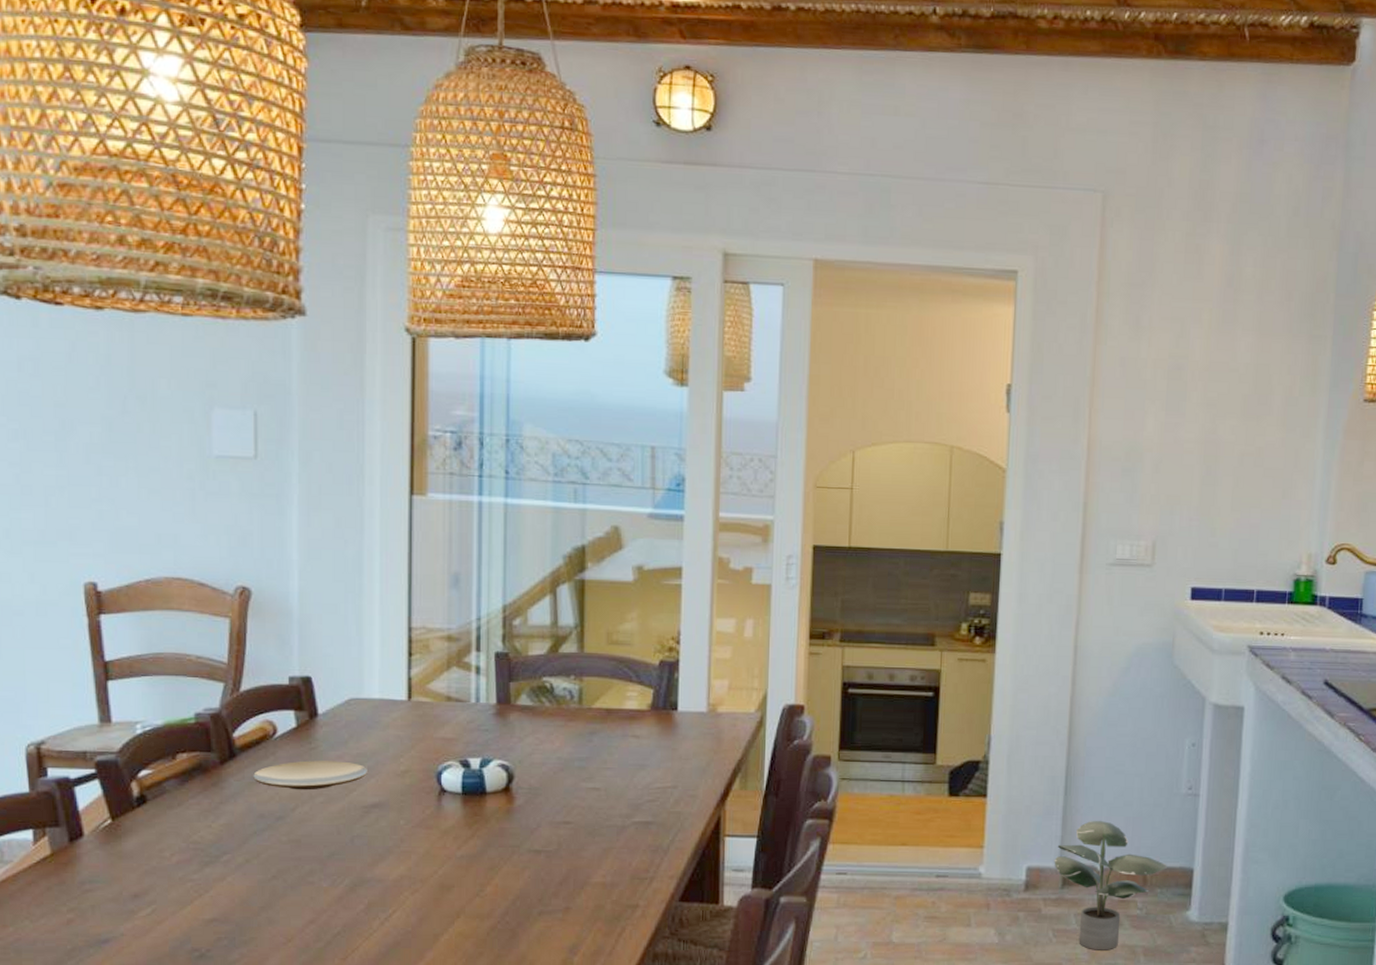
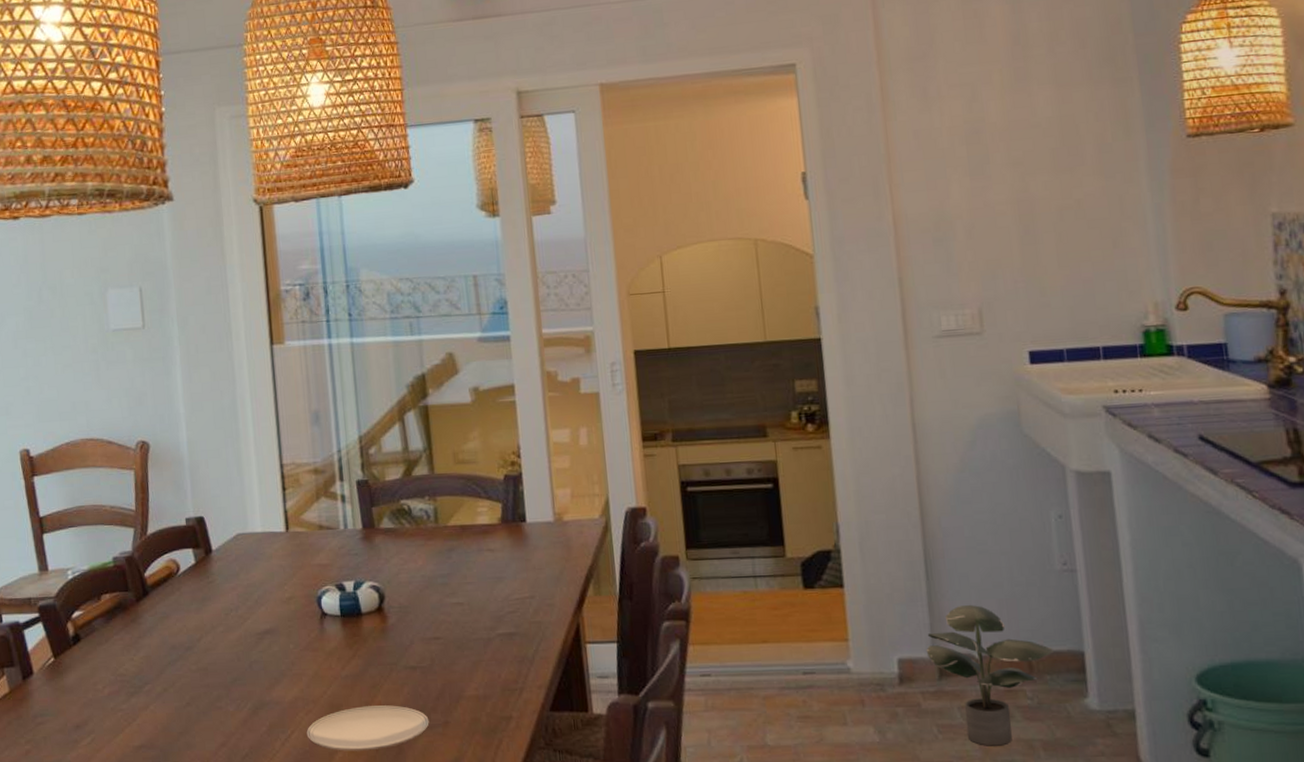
plate: present [253,760,367,791] -> none [163,592,258,622]
plate: none [410,888,549,934] -> present [306,705,429,751]

